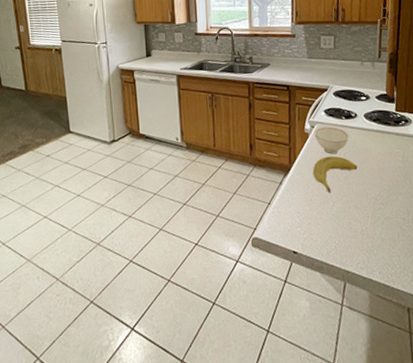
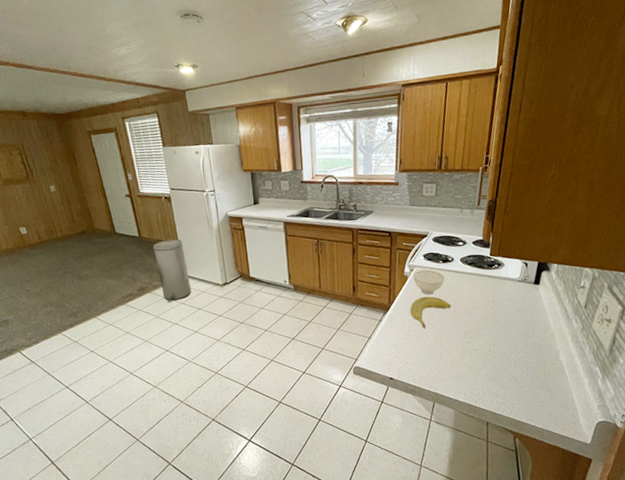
pedal bin: none [38,93,77,161] -> present [152,239,192,302]

